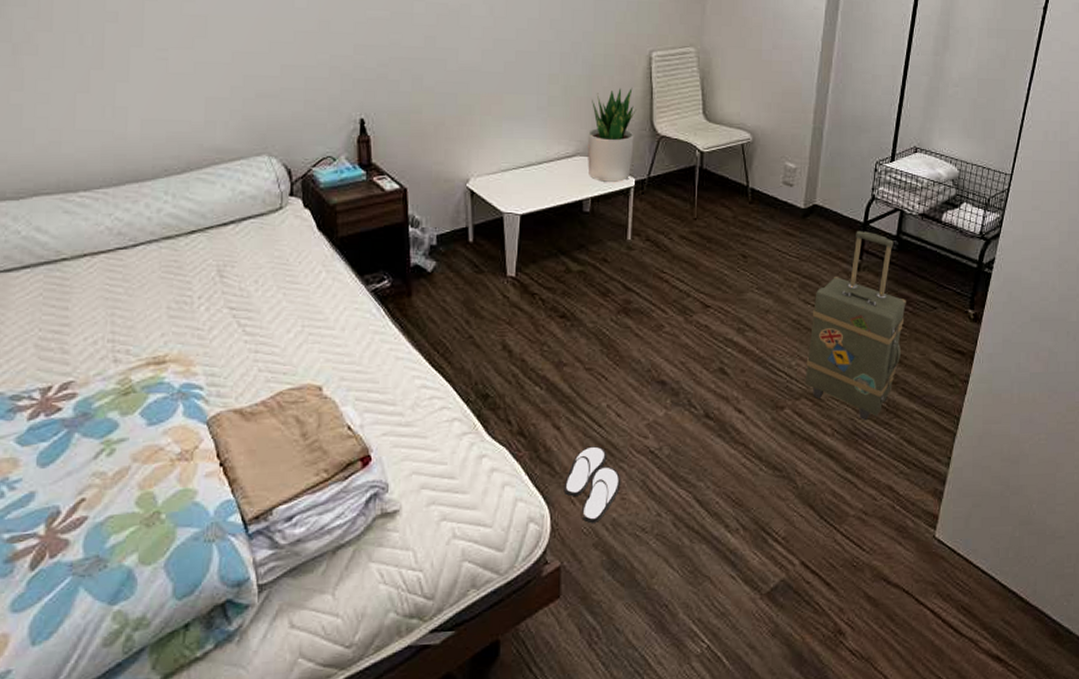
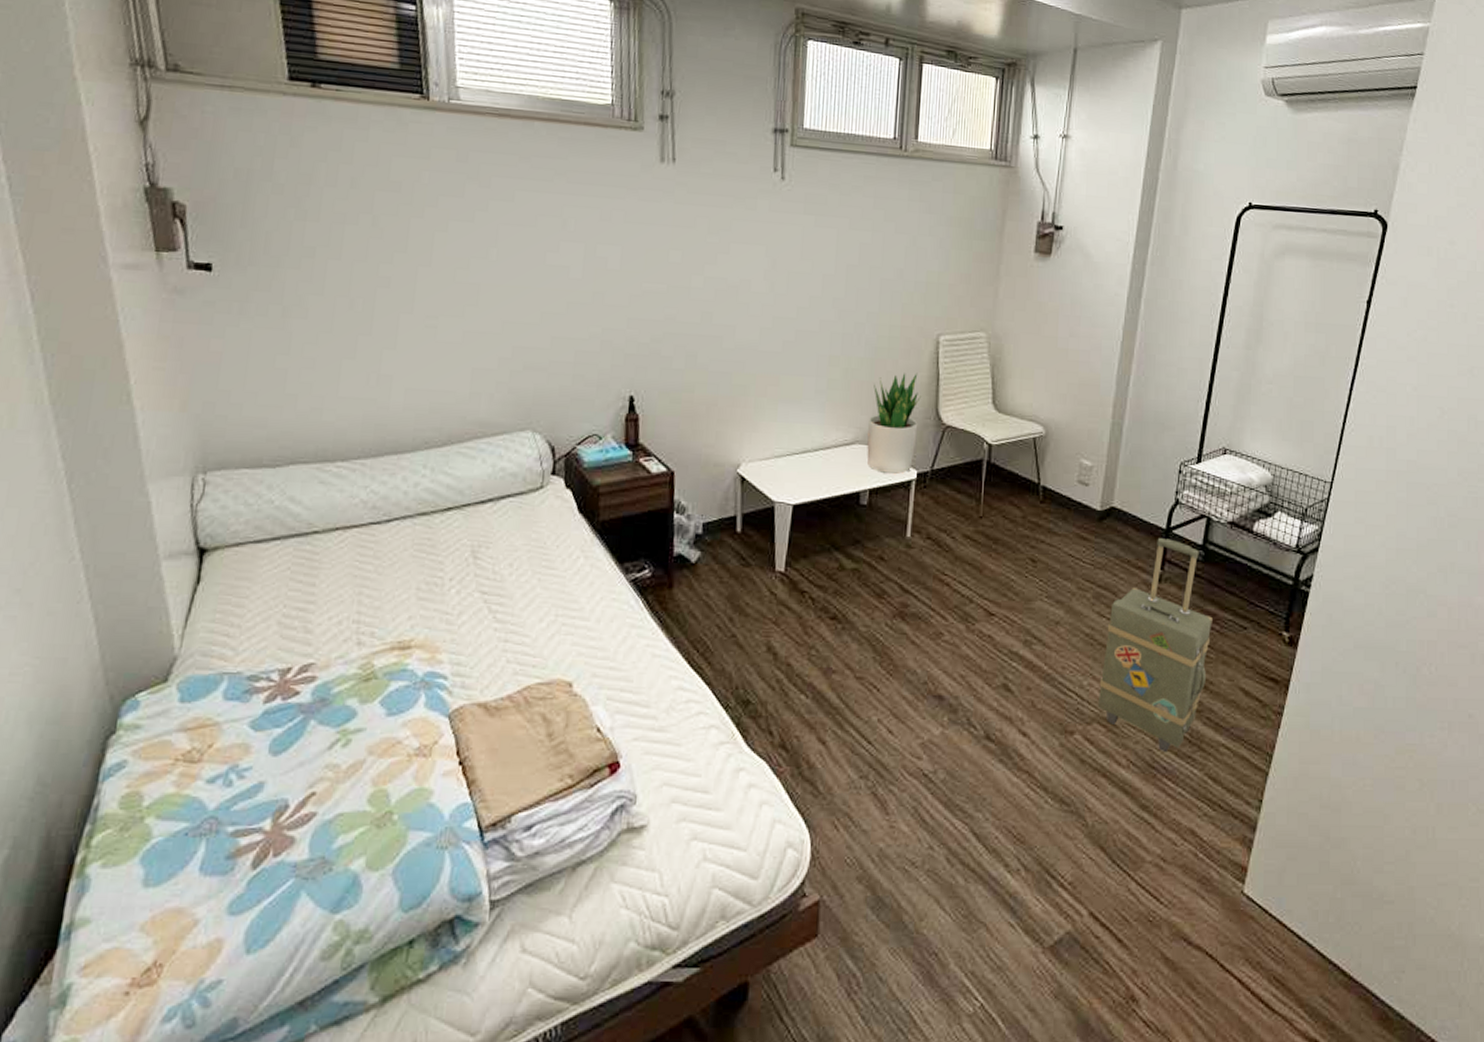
slippers: present [563,445,620,523] -> none [826,763,890,852]

